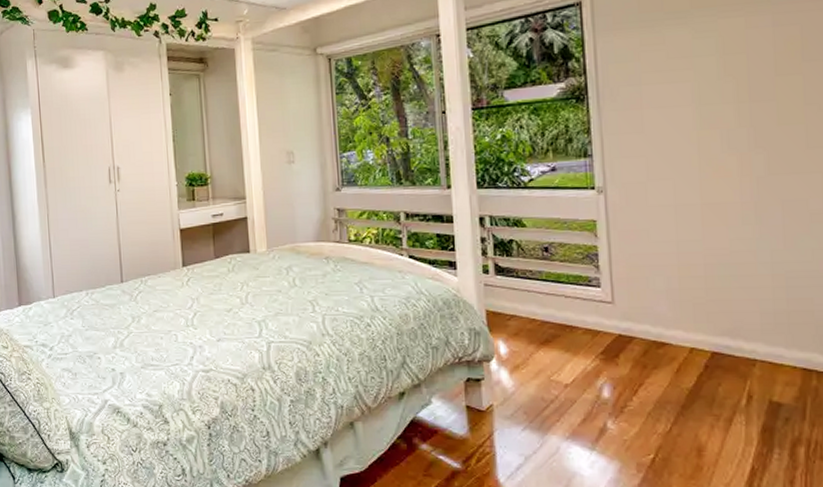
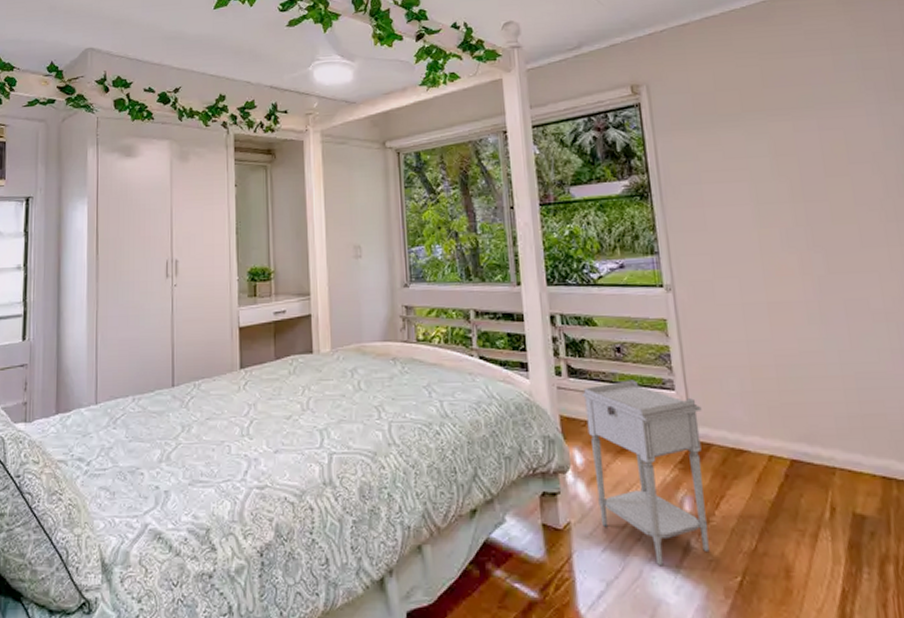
nightstand: none [508,277,626,444] -> present [581,379,710,567]

